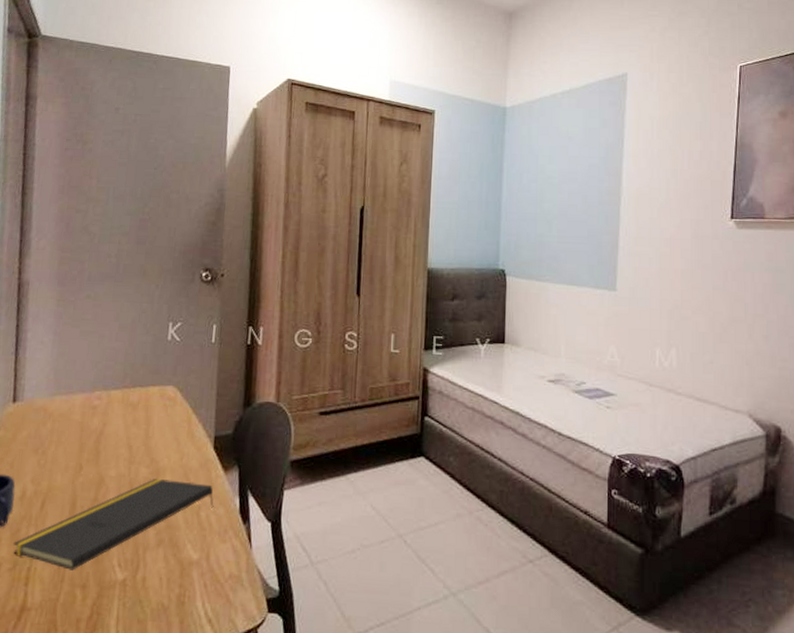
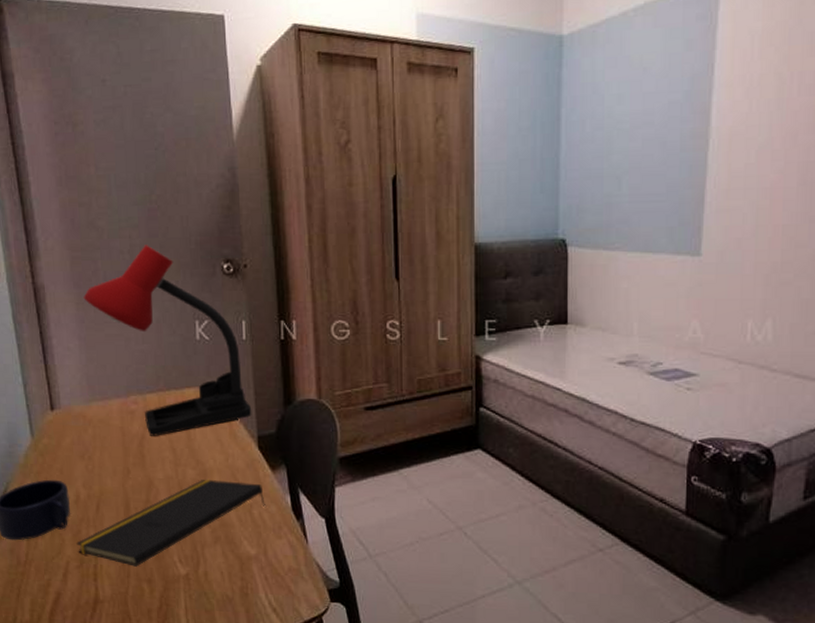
desk lamp: none [65,251,212,433] -> present [83,245,252,436]

